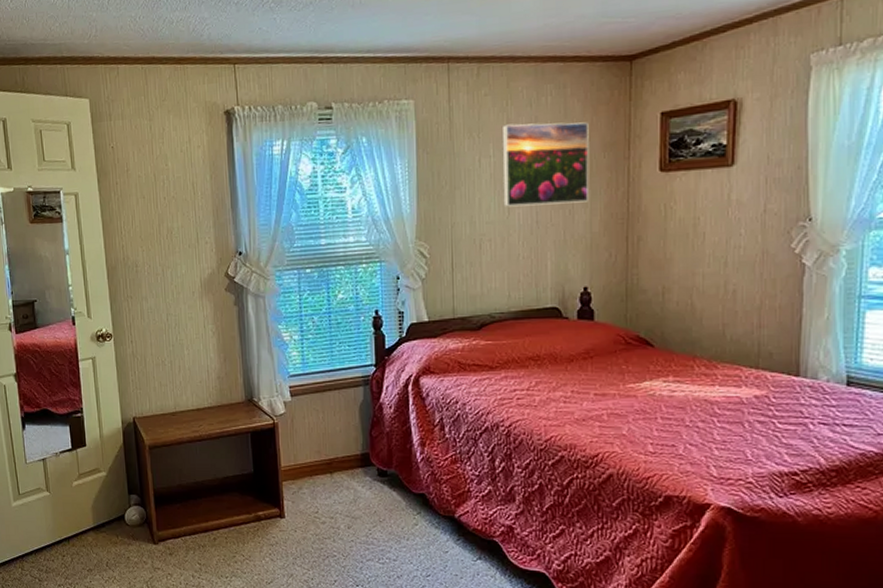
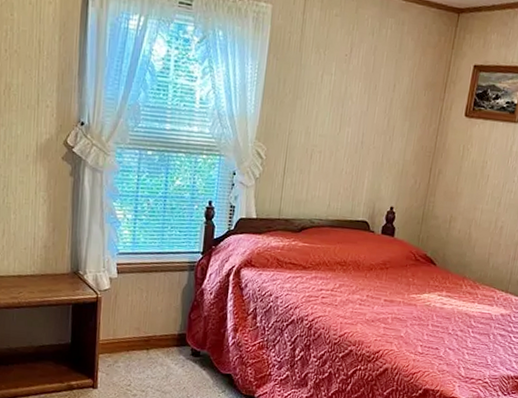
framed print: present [501,122,589,207] -> none [336,47,417,132]

